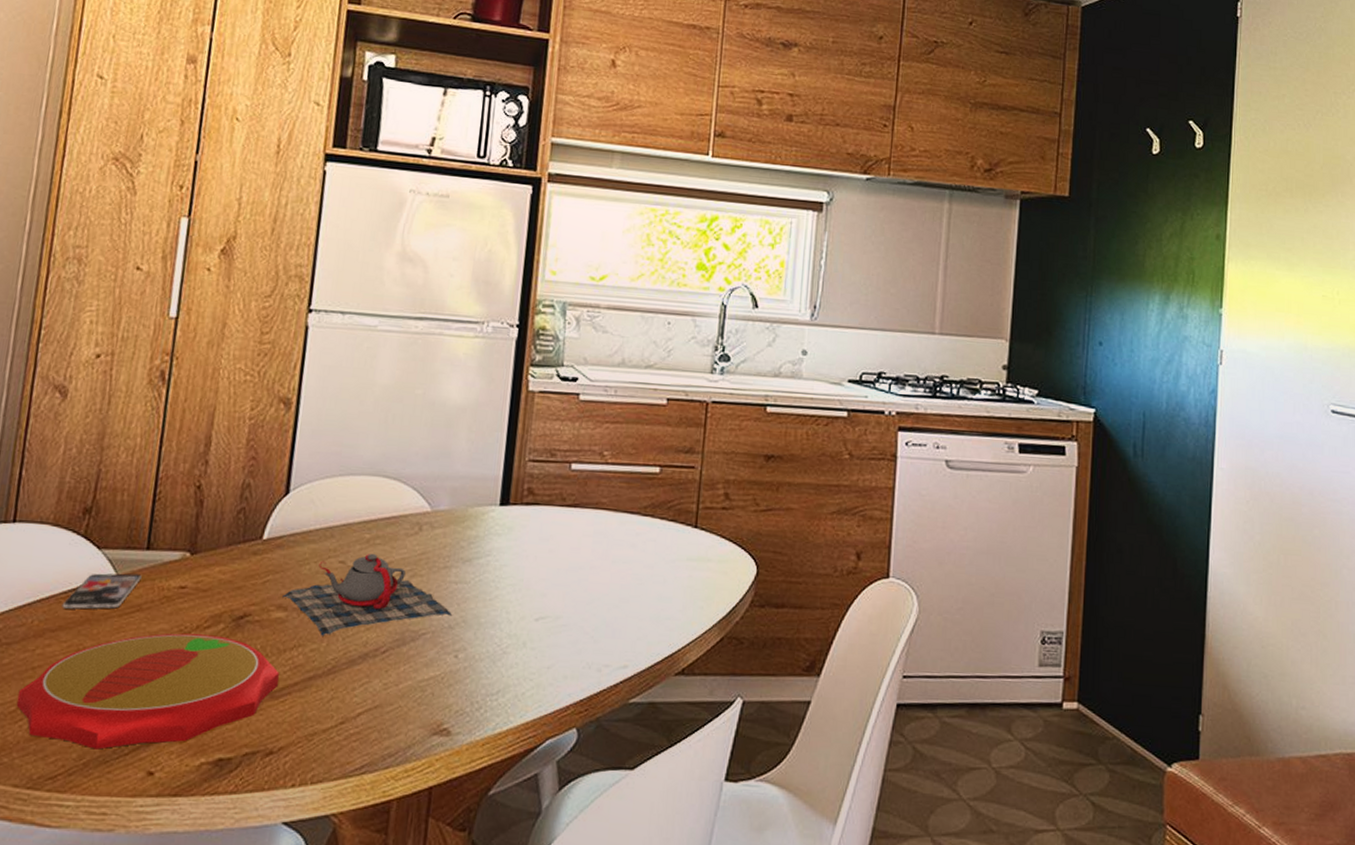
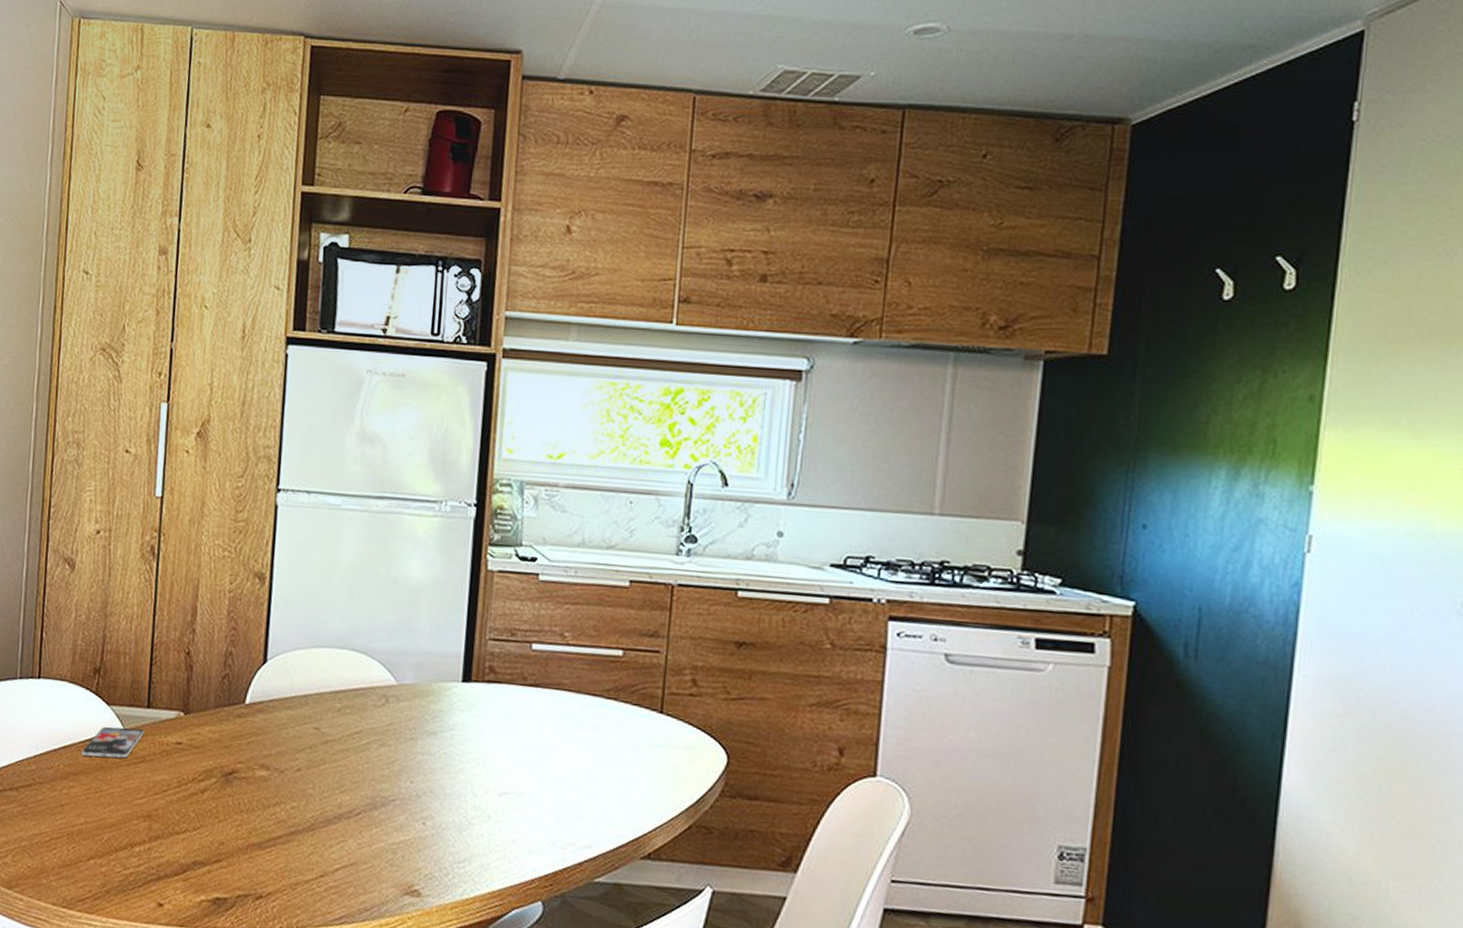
plate: present [16,633,279,750] -> none [50,783,265,881]
teapot: present [282,553,452,636] -> none [265,721,419,796]

